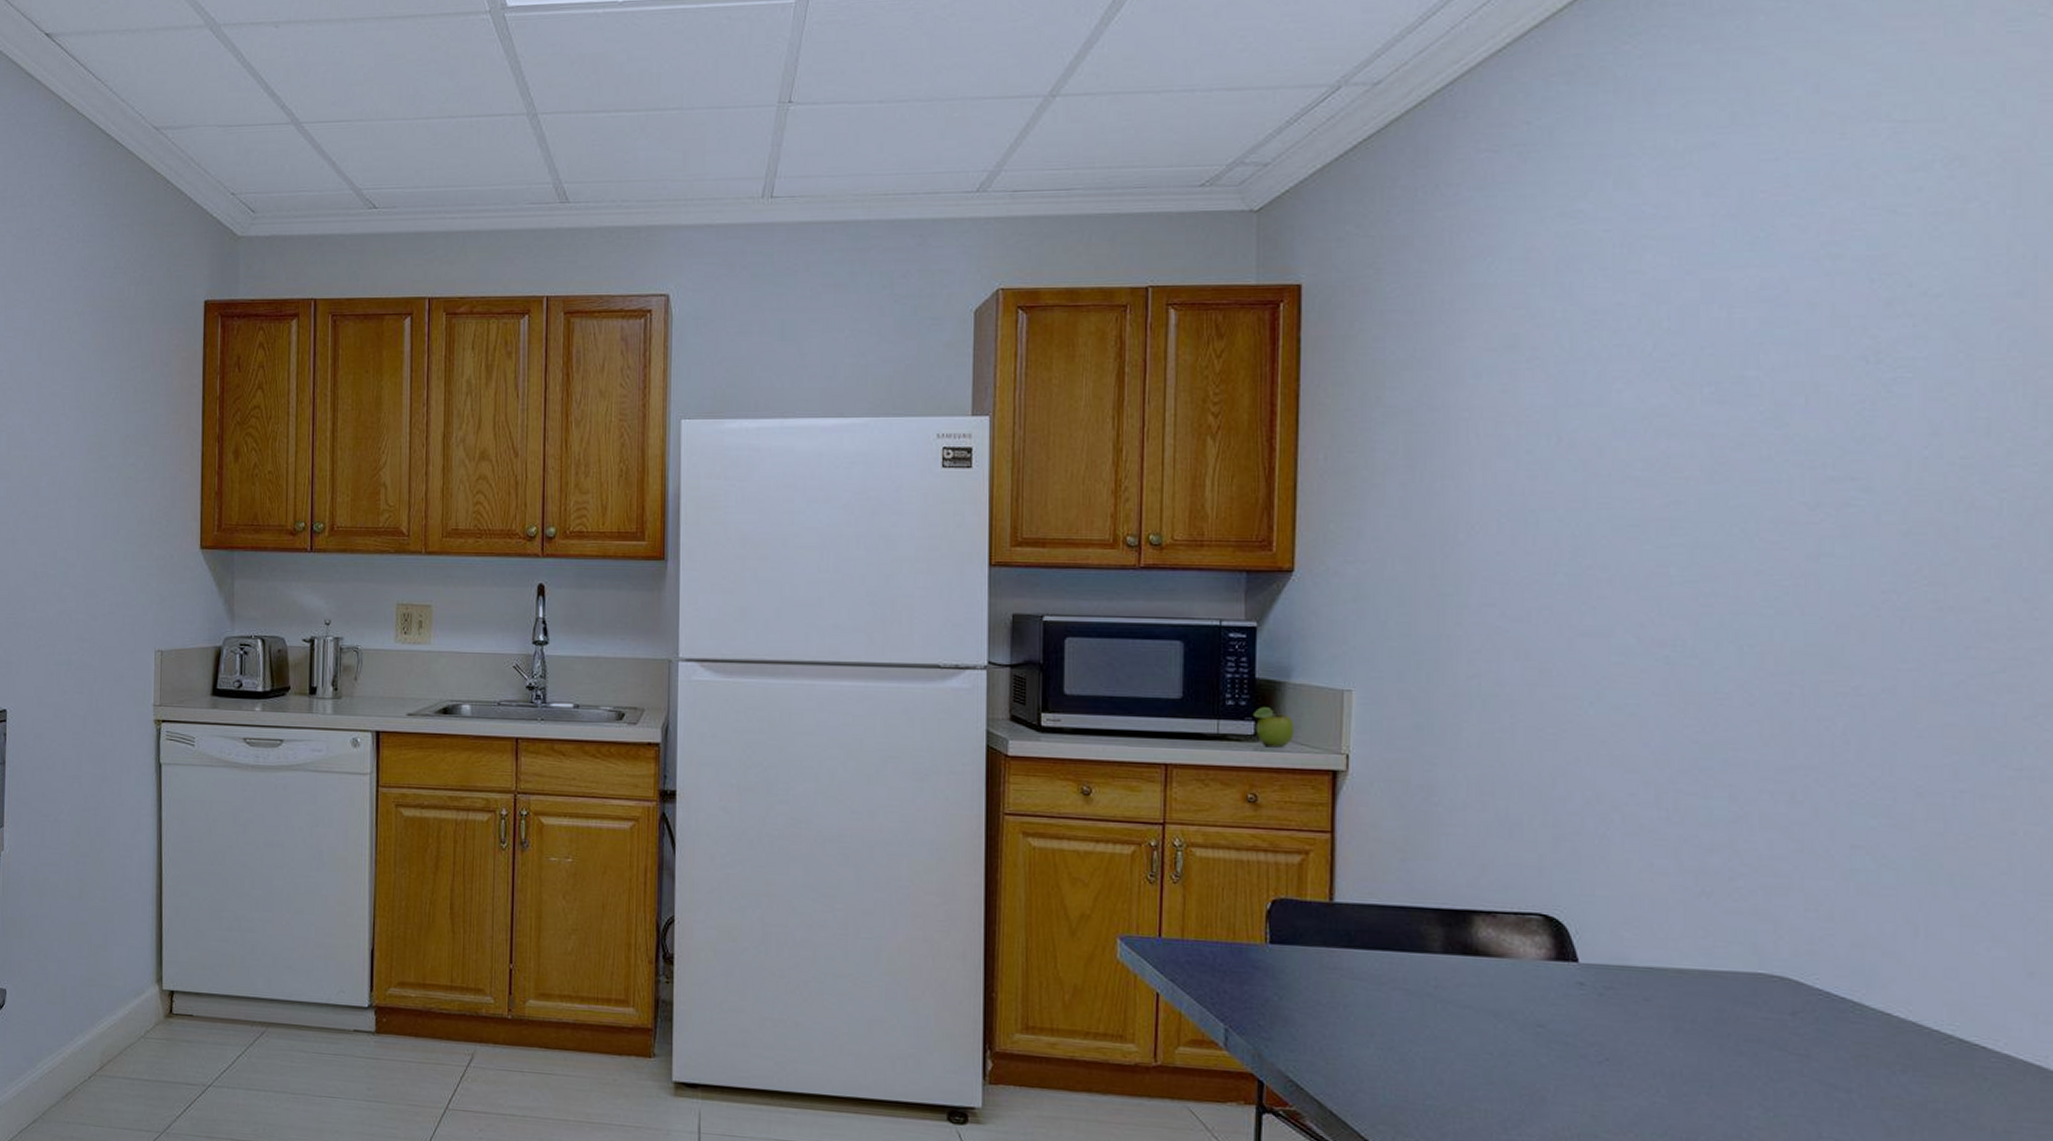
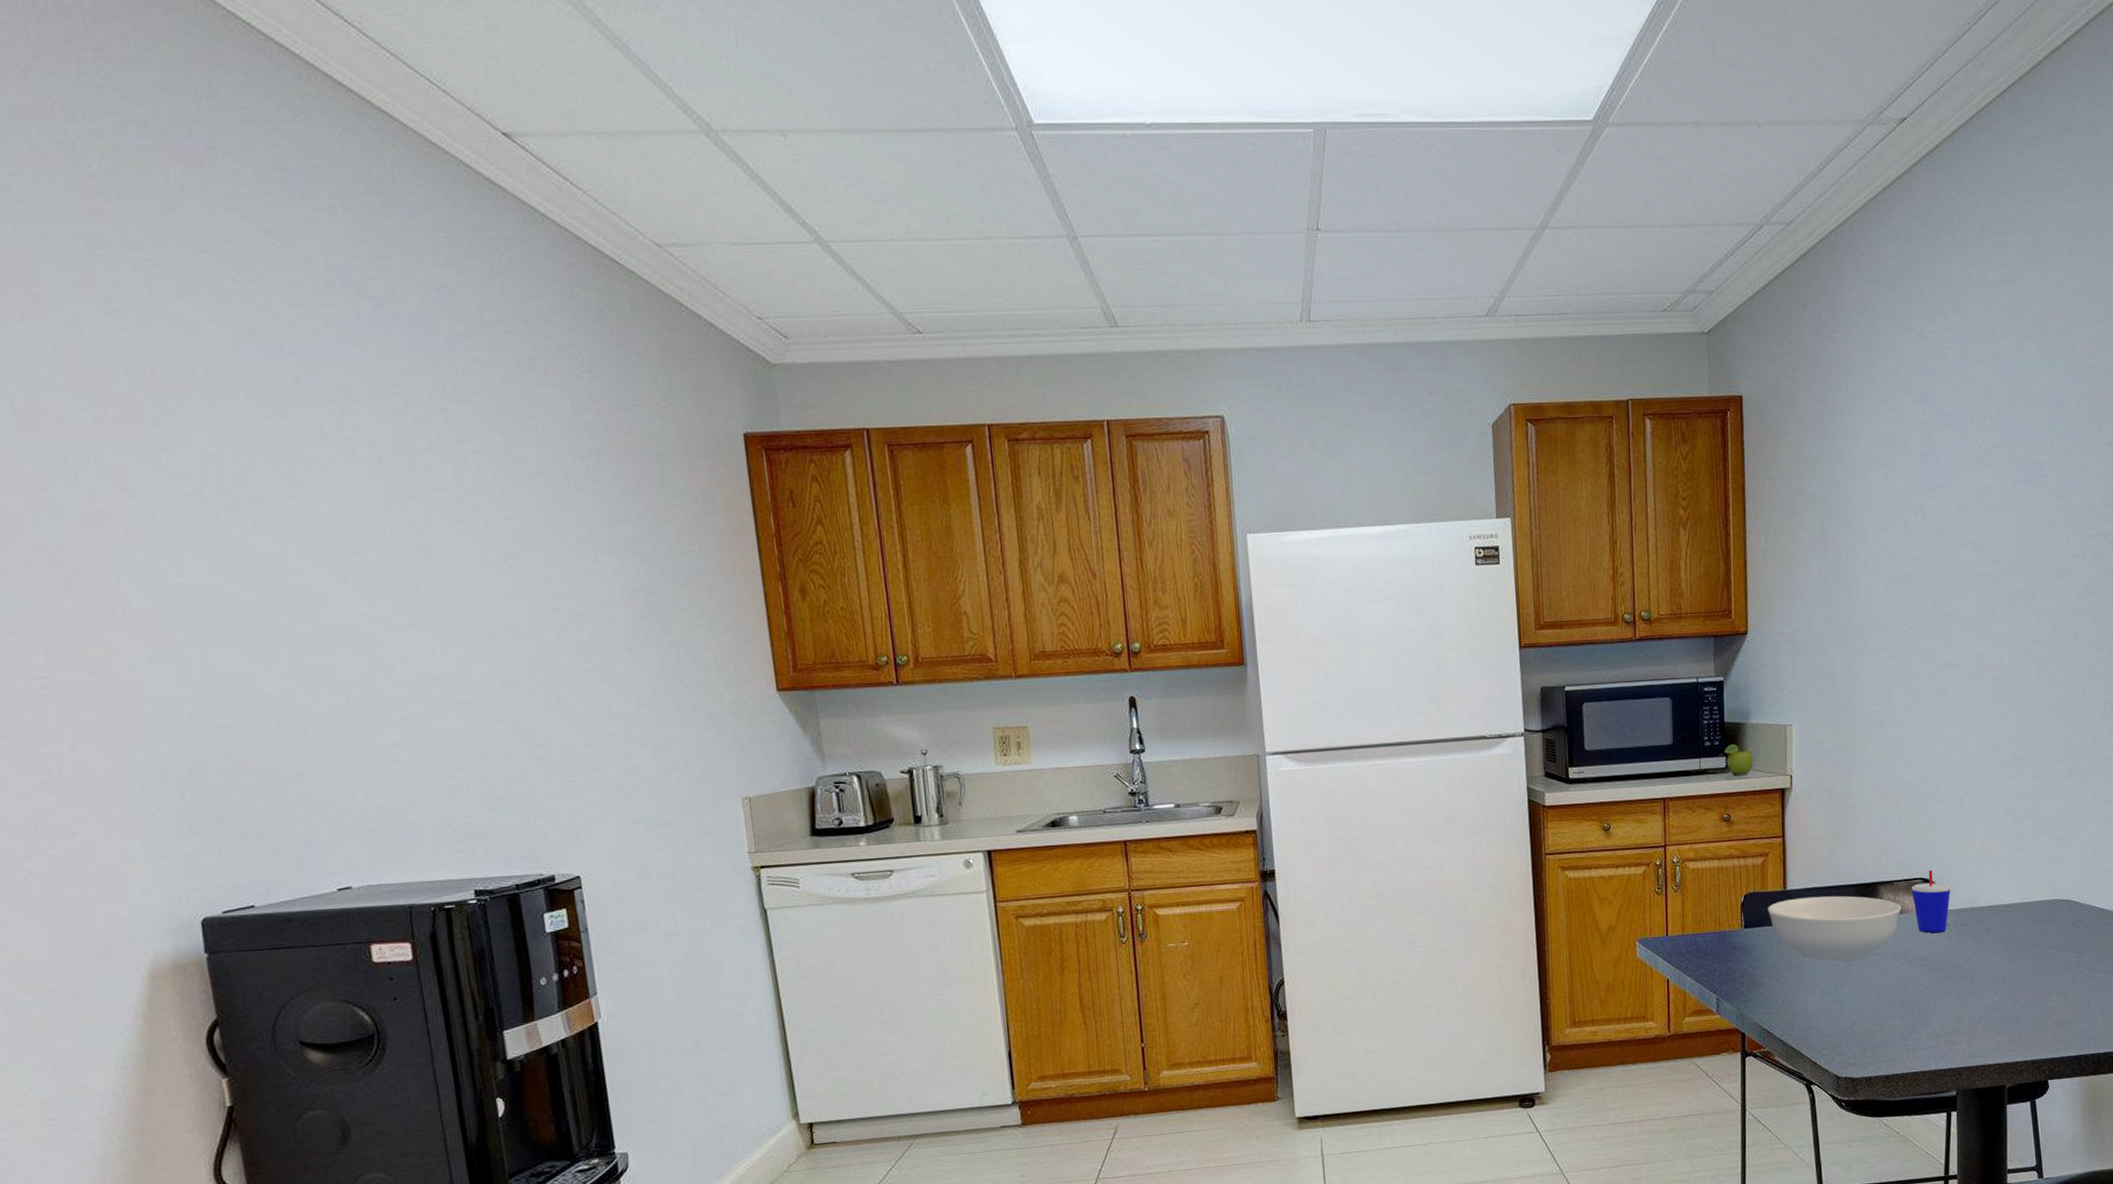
bowl: none [1304,914,1508,1011] -> present [1767,895,1902,962]
beverage cup: none [1524,904,1588,992] -> present [1911,869,1951,933]

